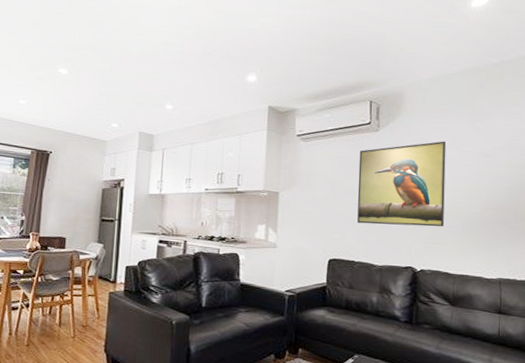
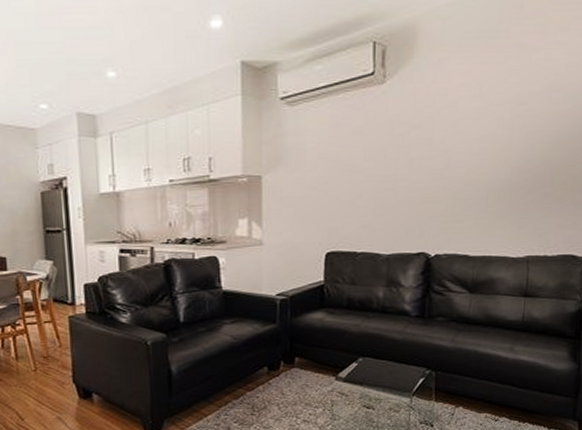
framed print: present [357,141,447,227] -> none [359,89,471,206]

